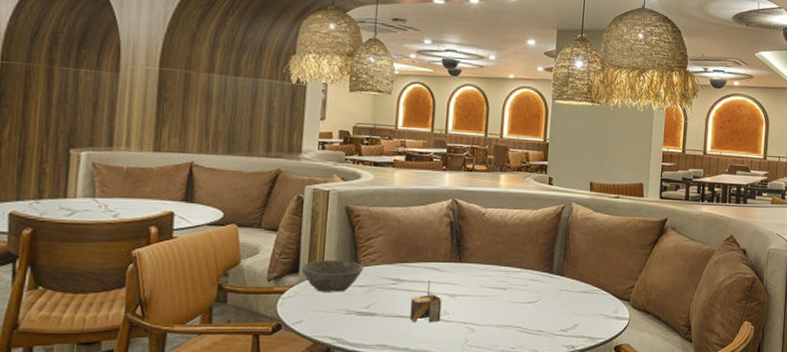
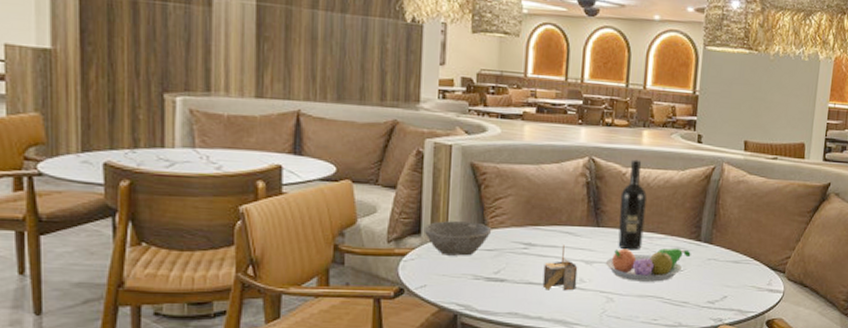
fruit bowl: none [468,280,545,312] -> present [606,248,691,282]
wine bottle: none [478,200,504,283] -> present [618,159,647,250]

